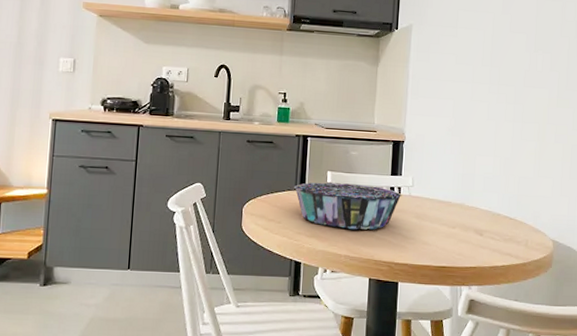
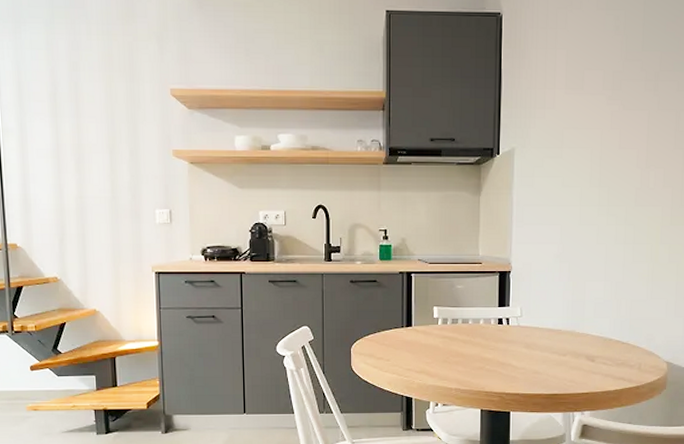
decorative bowl: present [293,182,402,230] -> none [400,318,511,364]

